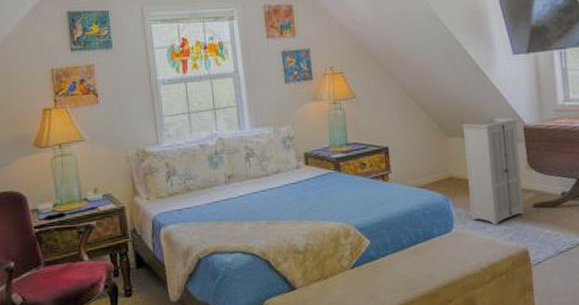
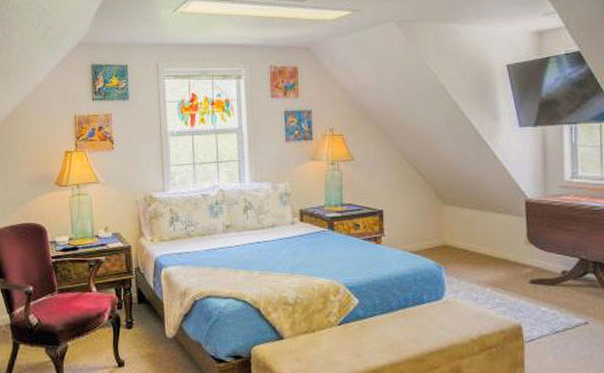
storage cabinet: present [461,116,525,225] -> none [459,188,522,297]

